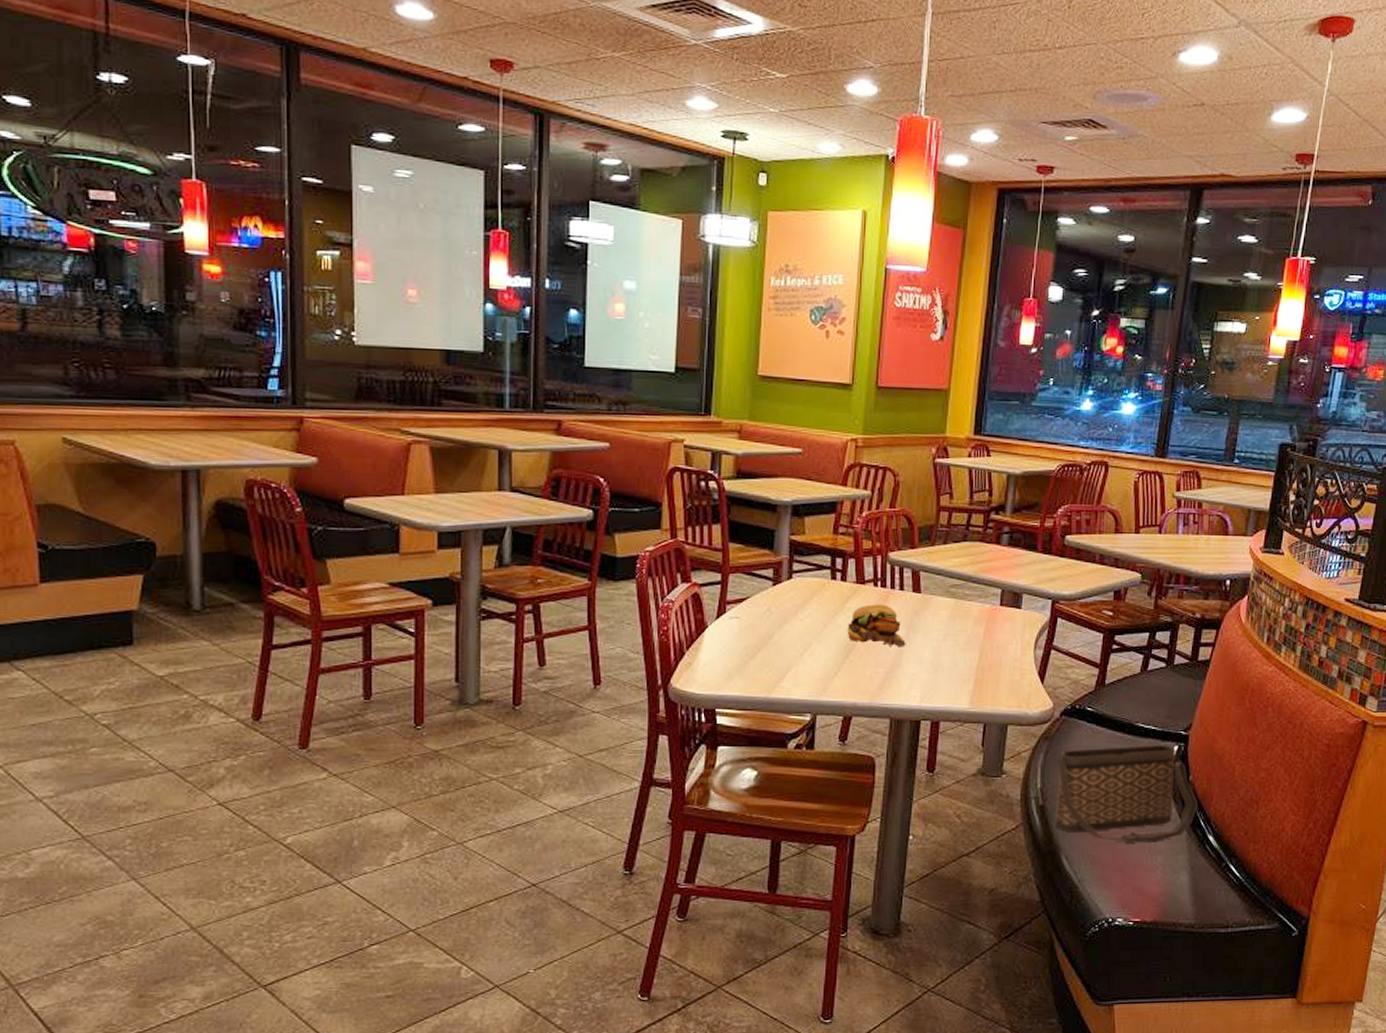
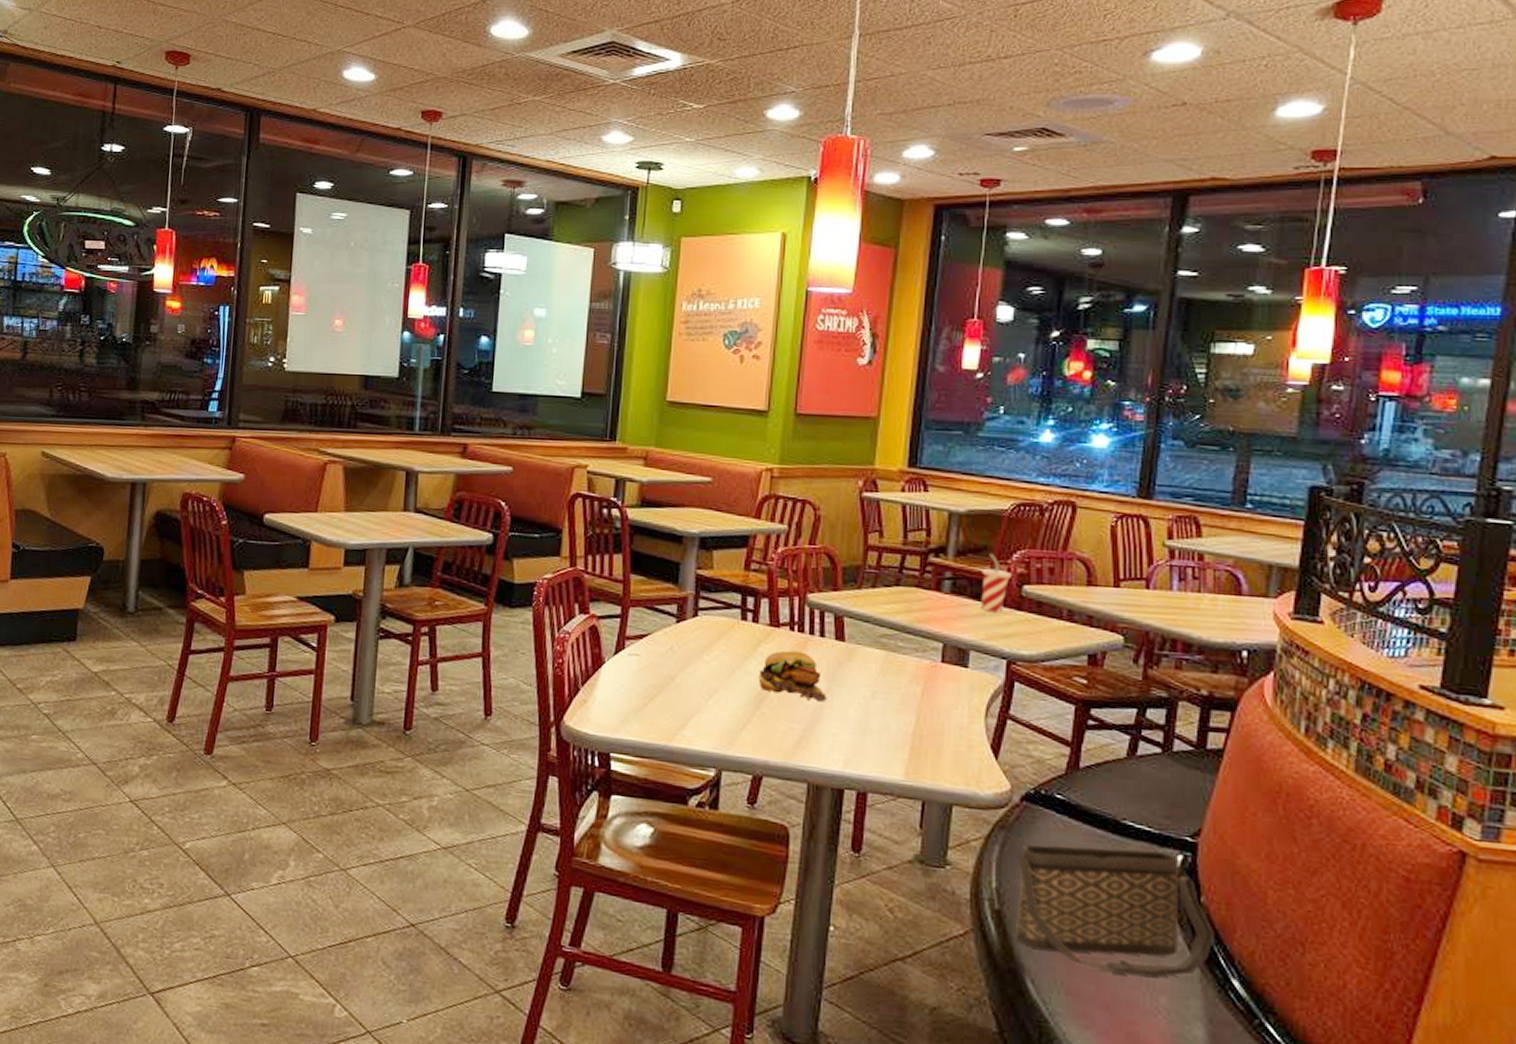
beverage cup: none [1032,508,1058,560] -> present [981,552,1013,613]

